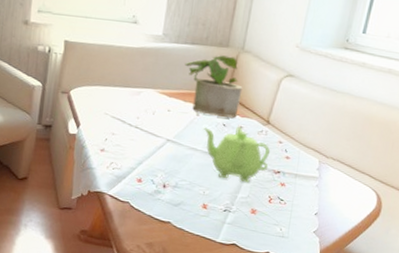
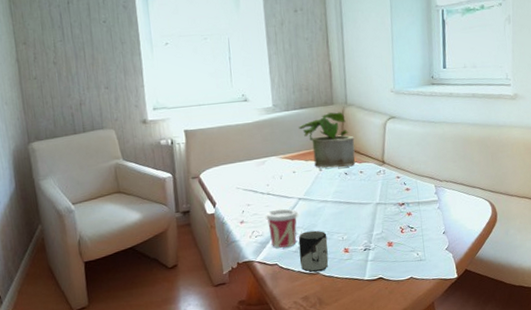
cup: none [127,145,164,188] -> present [265,208,299,248]
cup: none [152,176,188,222] -> present [298,230,329,273]
teapot: present [203,126,270,183] -> none [328,171,393,222]

